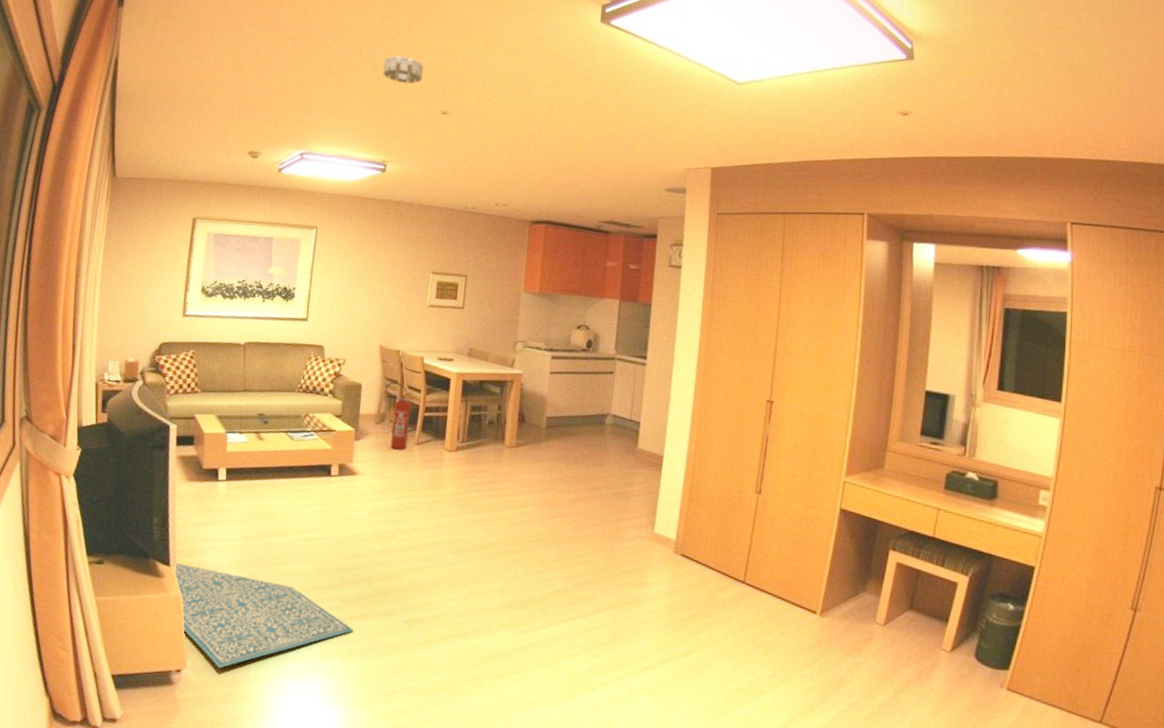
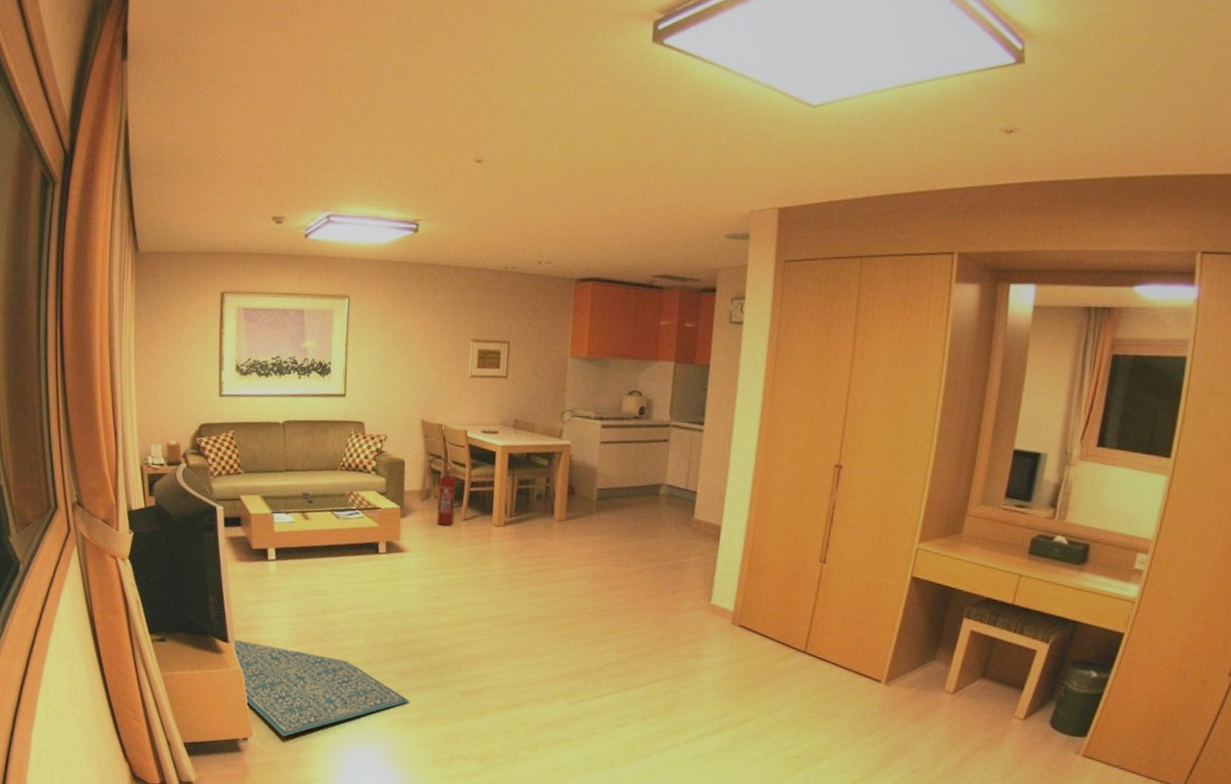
smoke detector: present [383,56,424,84] -> none [410,98,454,129]

